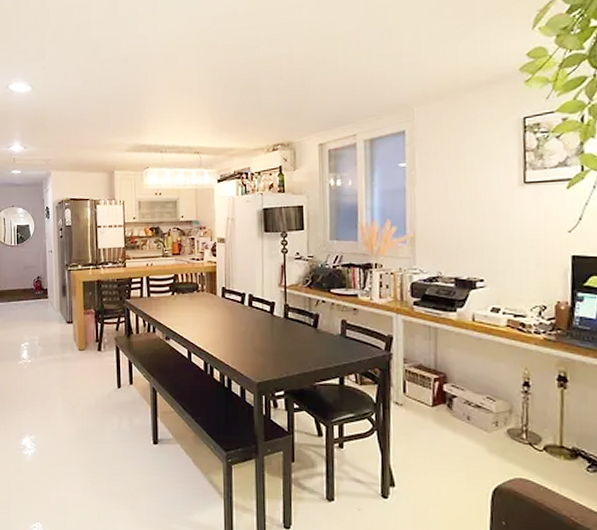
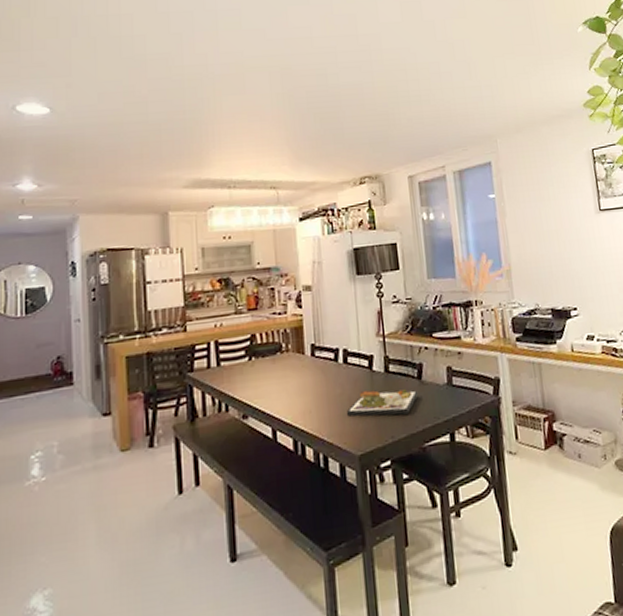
dinner plate: none [249,331,313,355] -> present [347,389,419,417]

